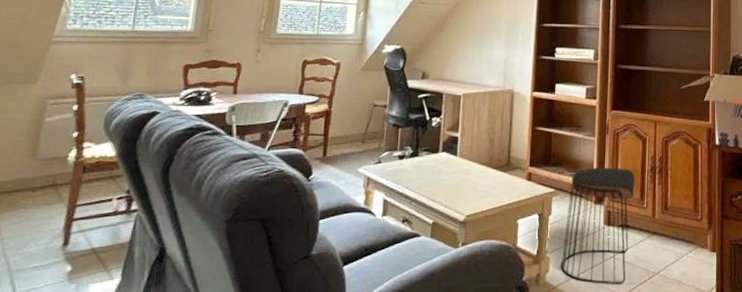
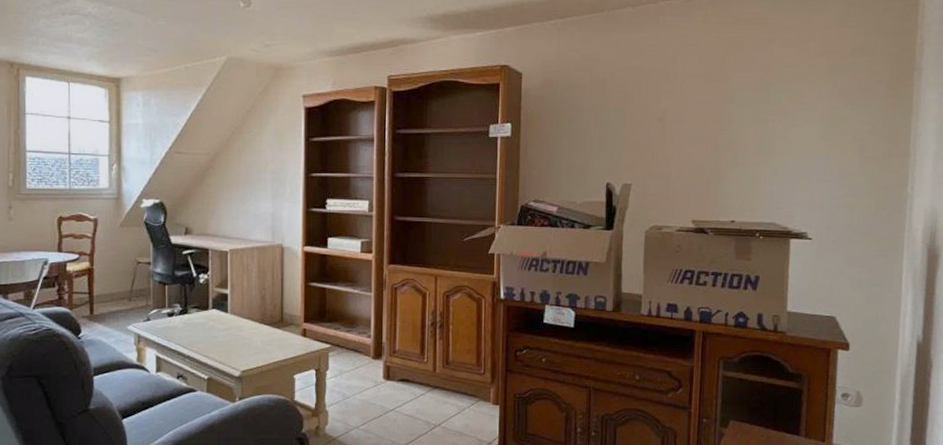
stool: present [561,168,636,284] -> none [341,323,415,436]

